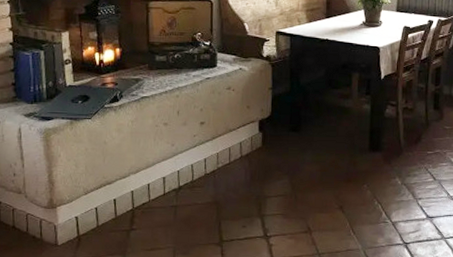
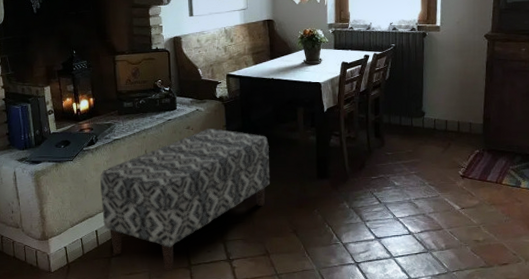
bench: none [122,89,319,247] -> present [100,127,270,271]

